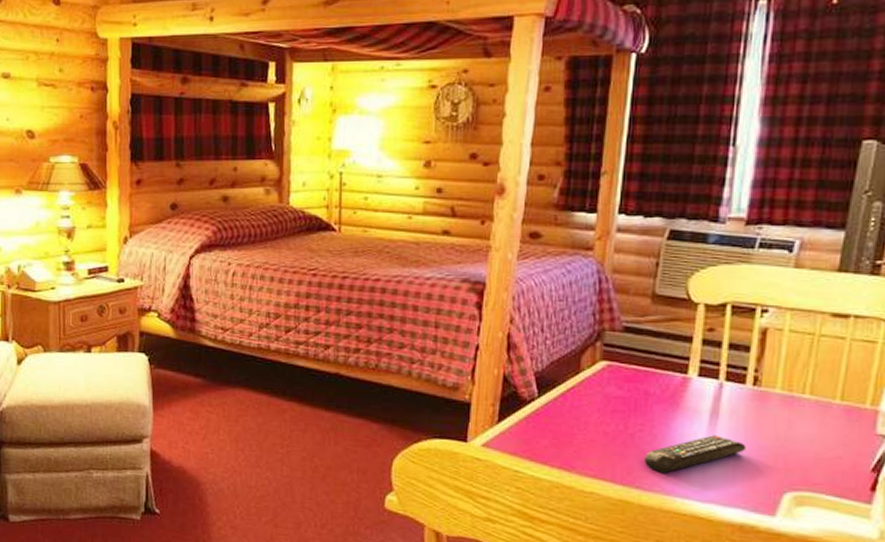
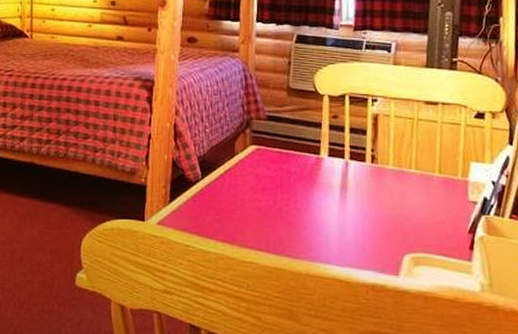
remote control: present [645,435,746,473] -> none [292,207,371,242]

